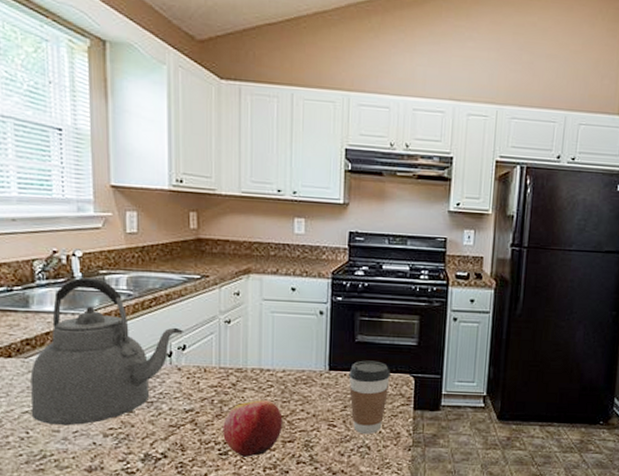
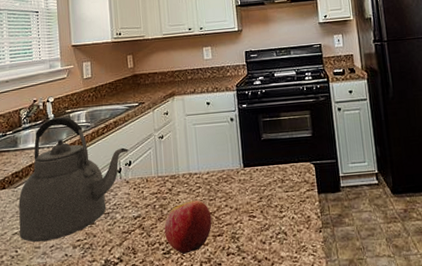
coffee cup: present [348,360,390,435] -> none [260,154,295,222]

